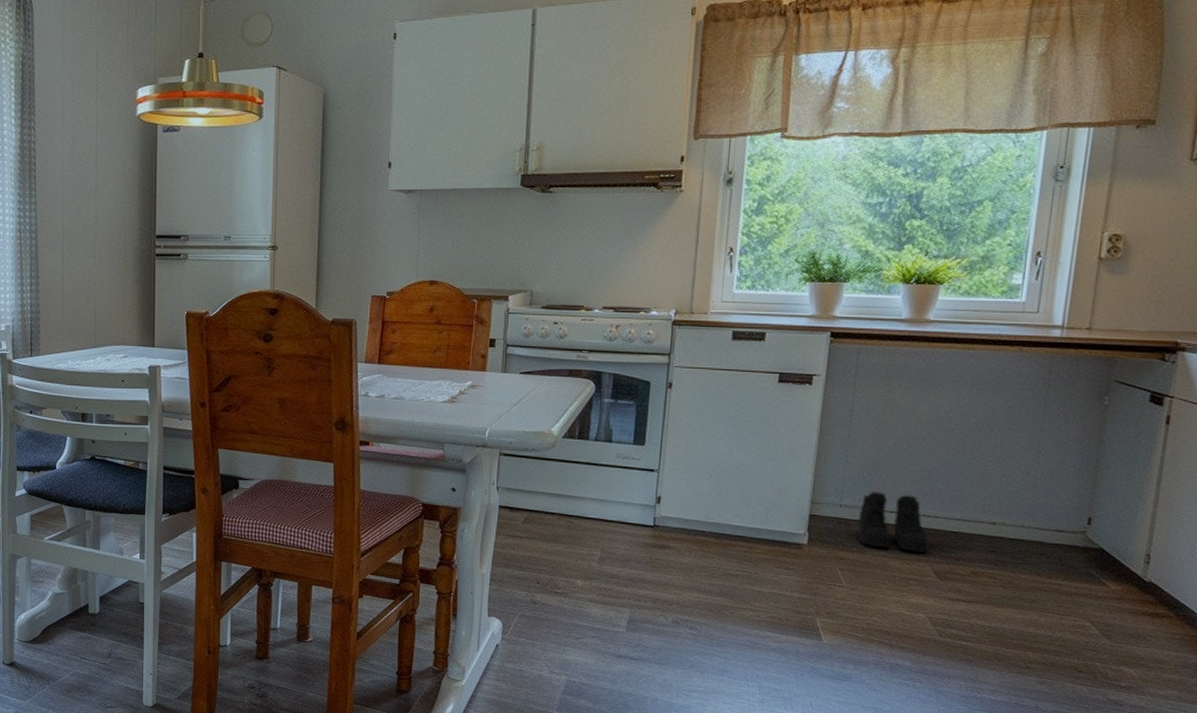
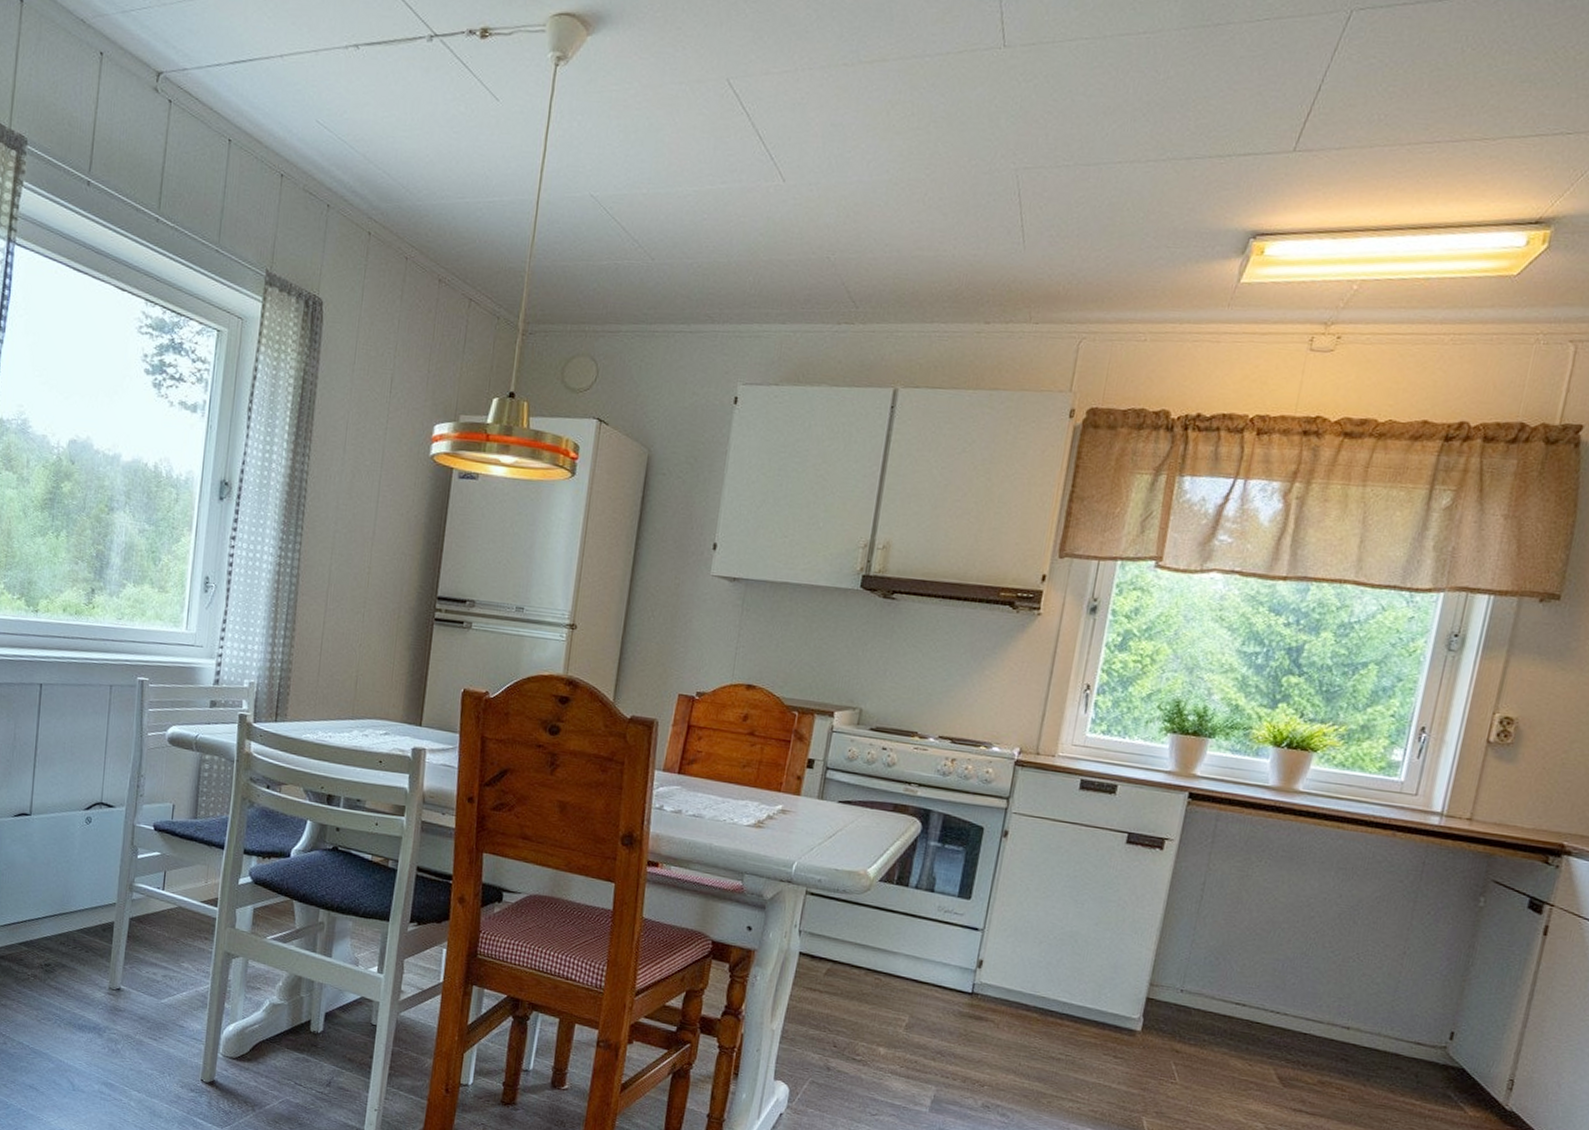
boots: present [857,490,928,553] -> none [1198,977,1274,1054]

